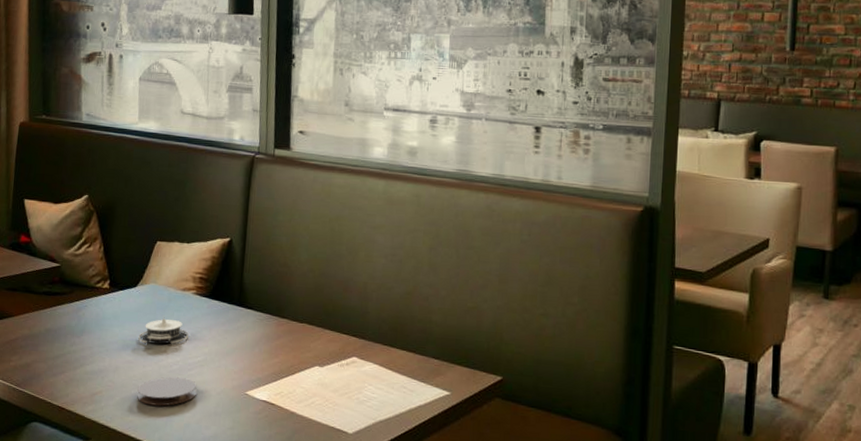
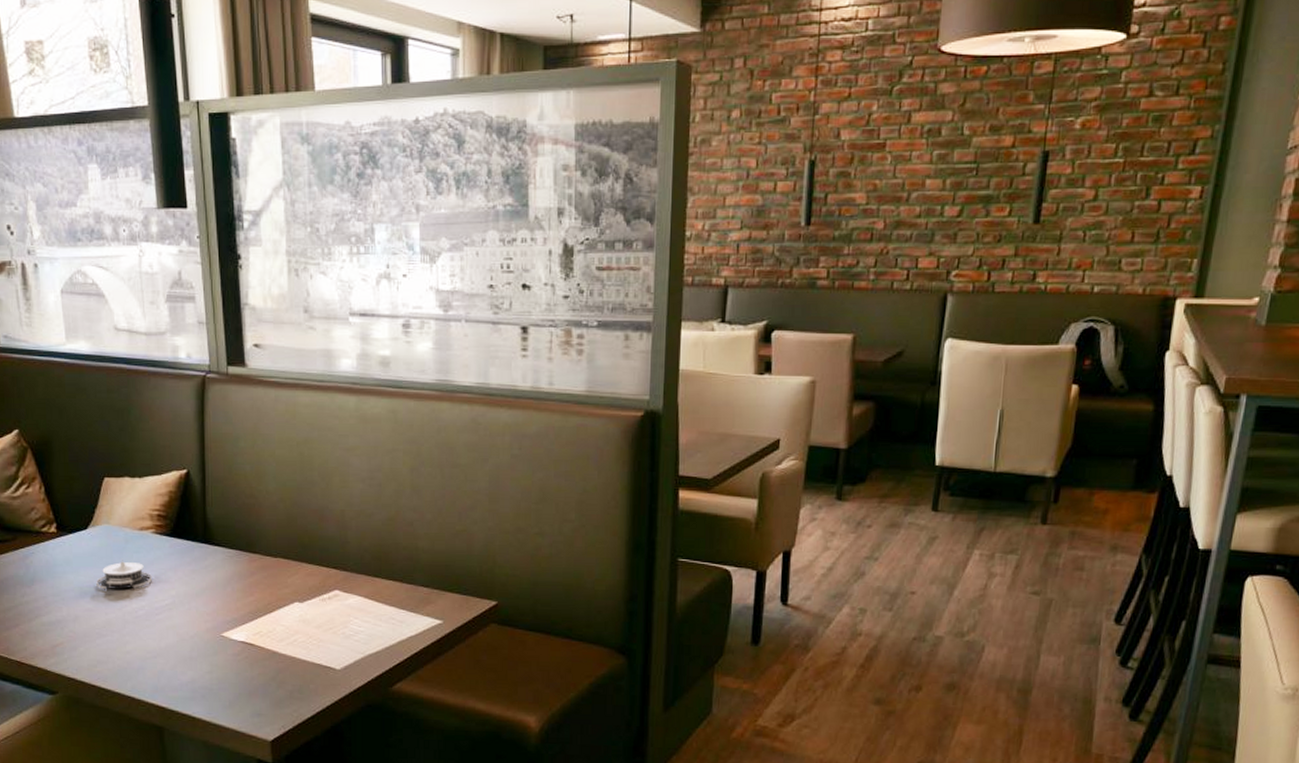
coaster: present [137,376,197,406] -> none [102,623,168,654]

